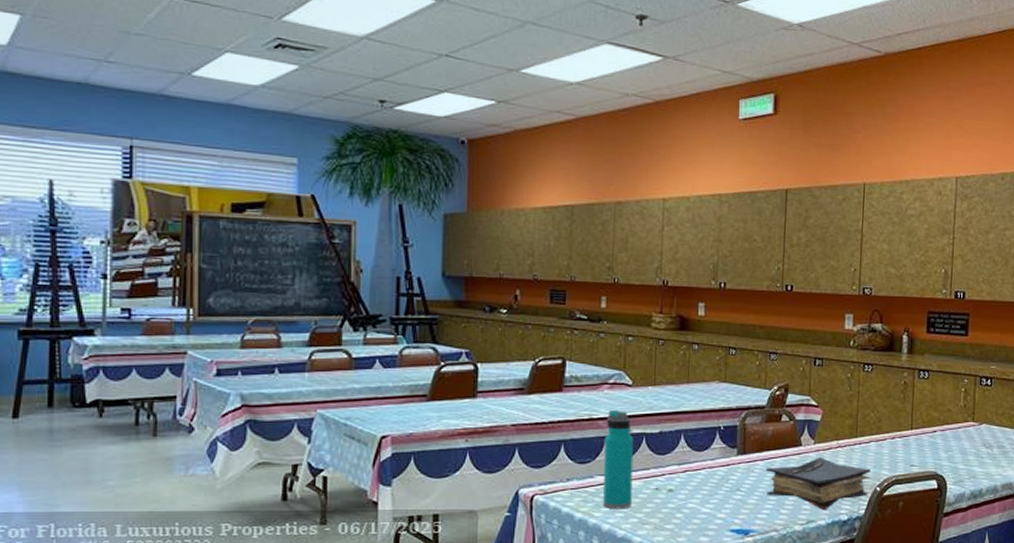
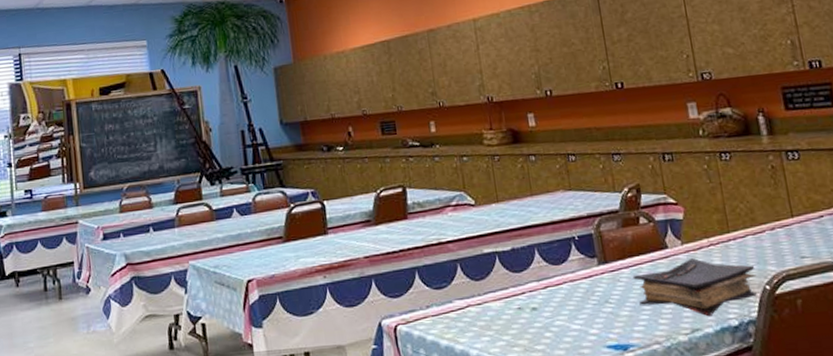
water bottle: present [603,409,634,510] -> none [455,231,497,334]

